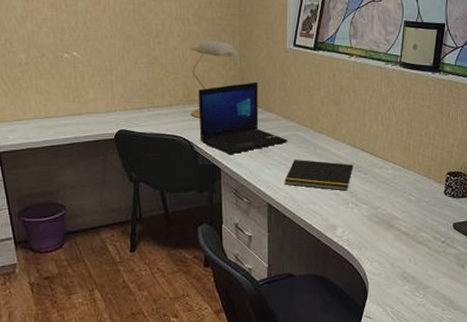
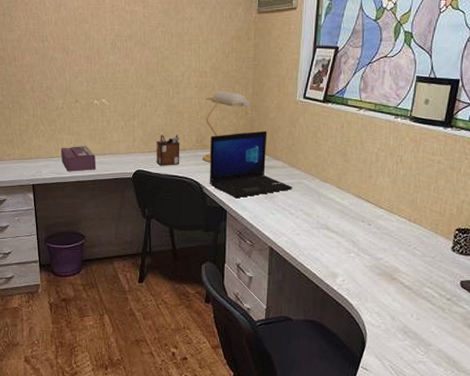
tissue box: none [28,106,73,136] -> present [60,146,96,172]
desk organizer: none [139,88,167,124] -> present [156,134,180,166]
notepad: present [284,159,353,191] -> none [287,206,357,240]

